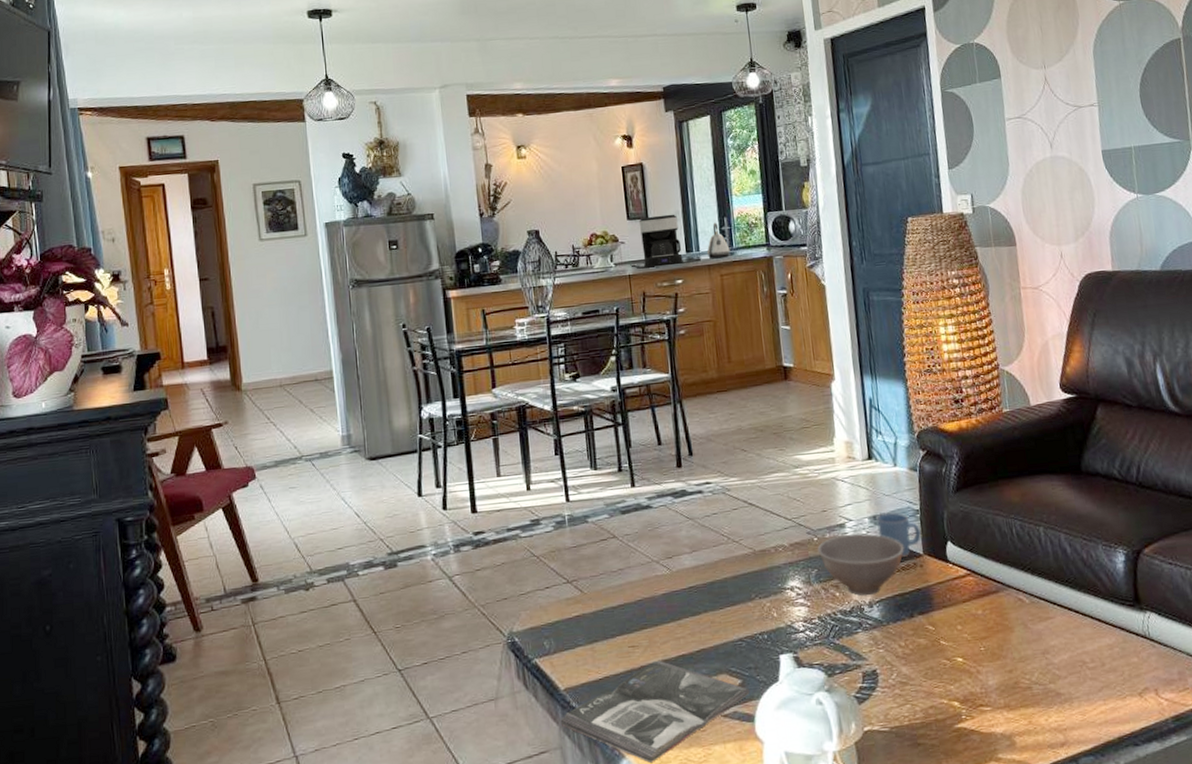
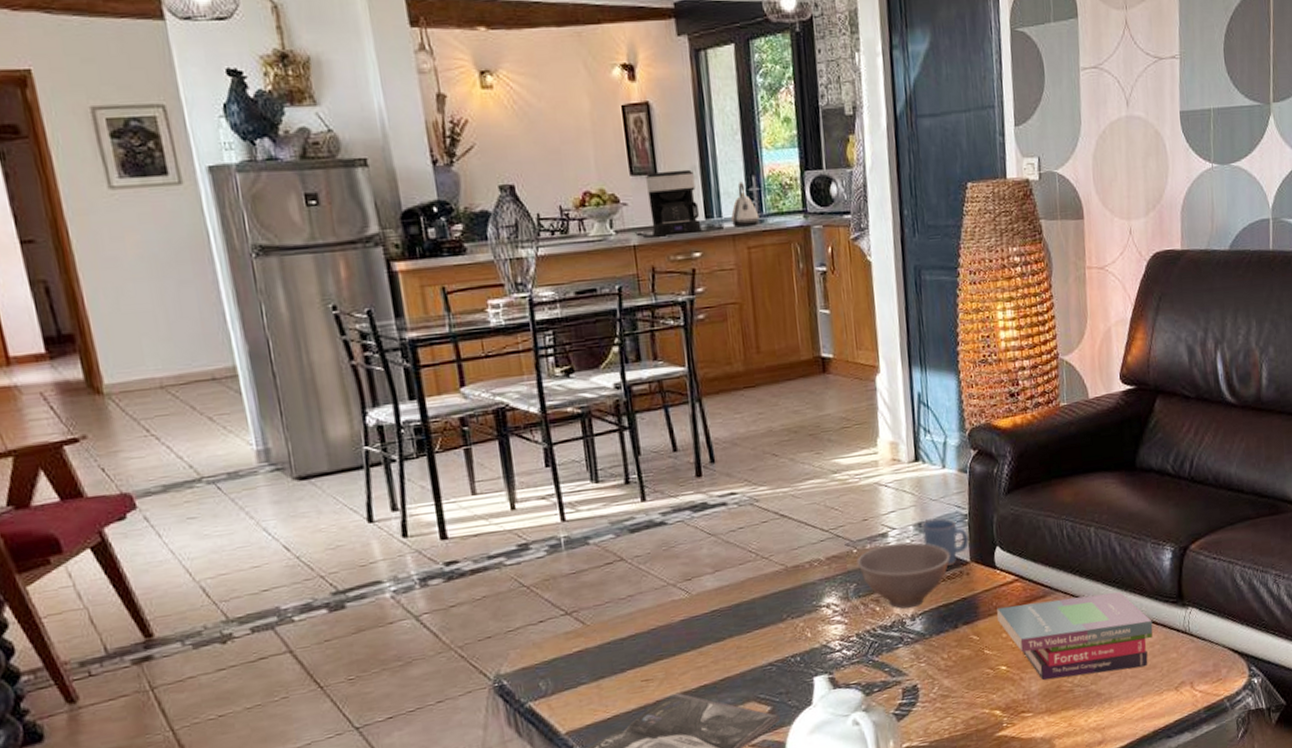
books: none [951,591,1111,675] -> present [996,592,1153,680]

